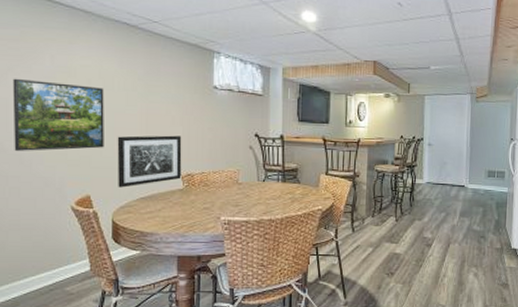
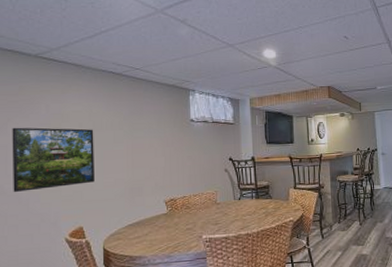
wall art: present [117,135,182,188] -> none [106,165,165,217]

